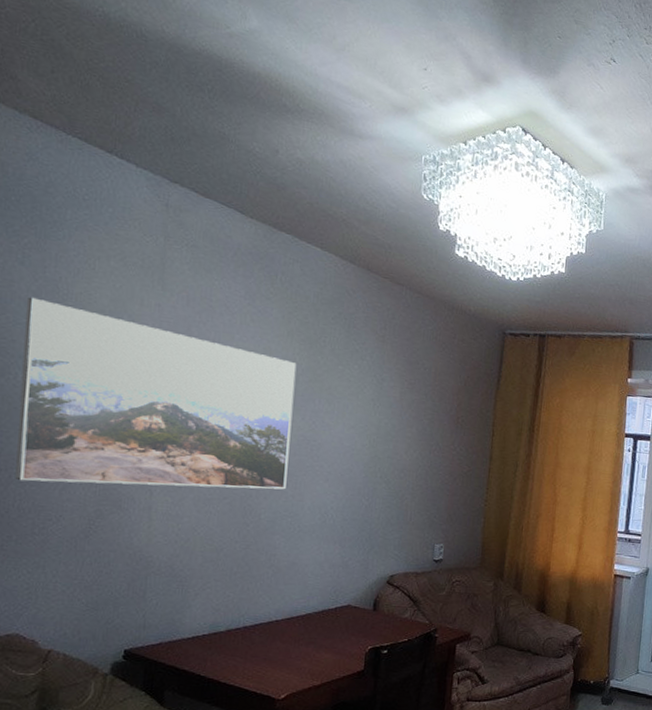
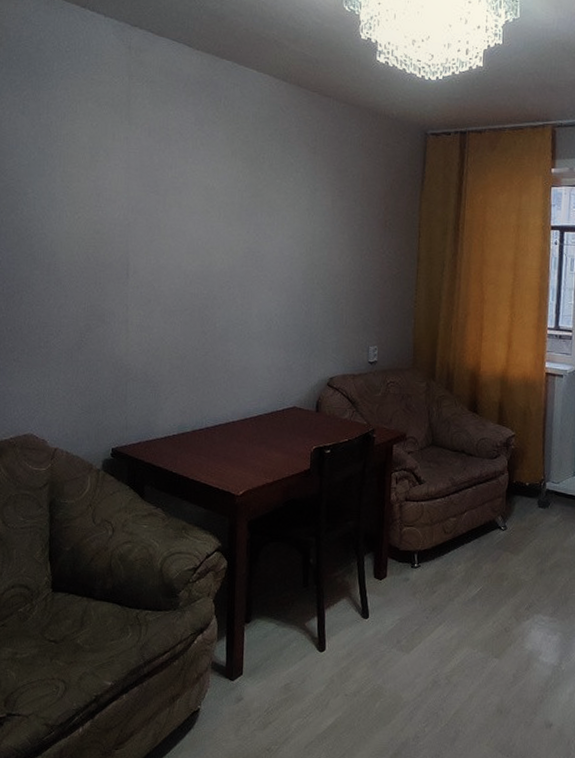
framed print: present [15,297,297,490] -> none [25,141,241,302]

